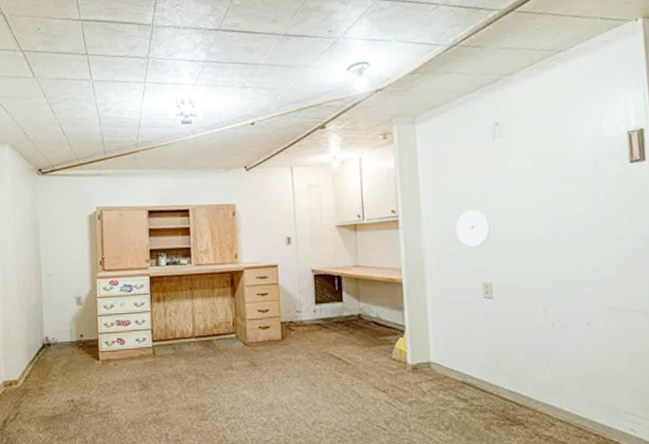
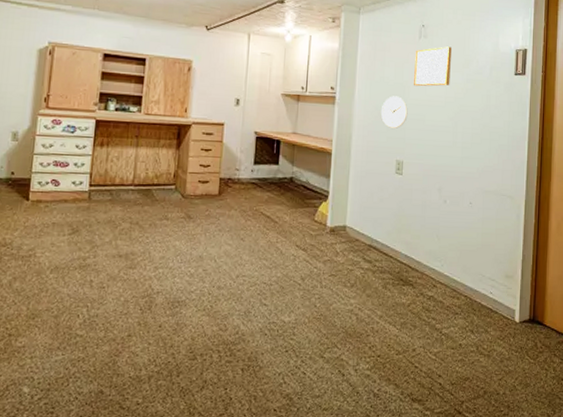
wall art: none [490,142,541,196] -> present [414,46,451,87]

